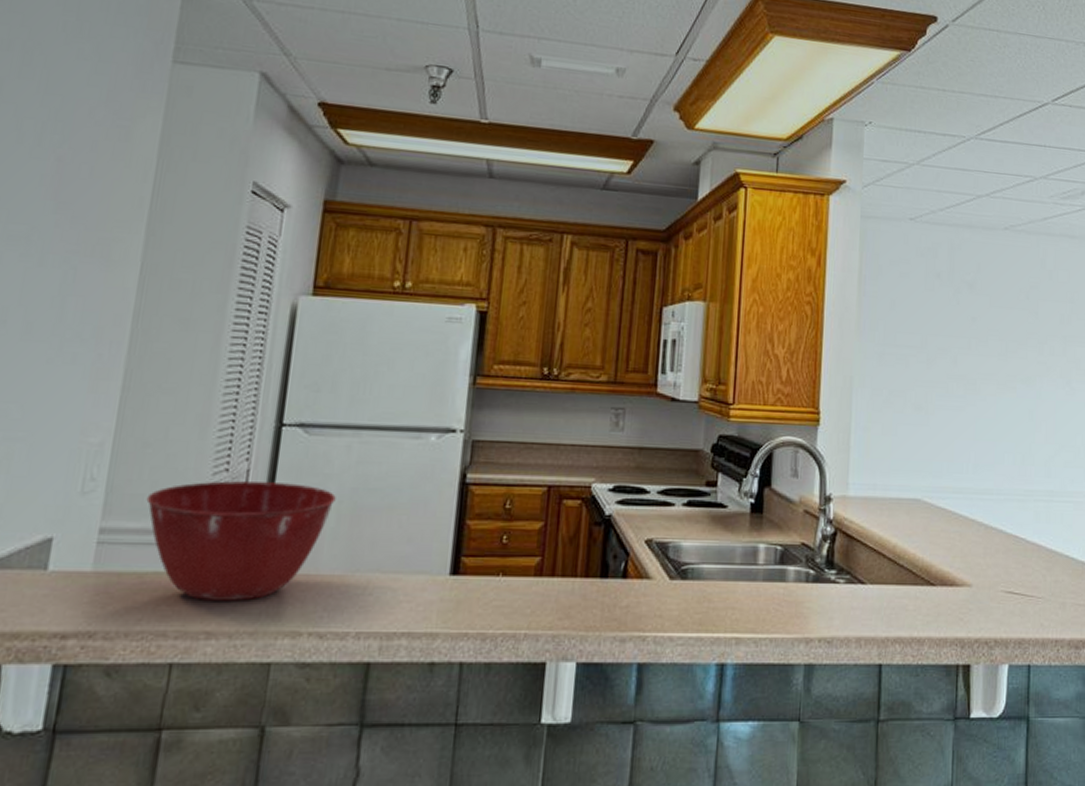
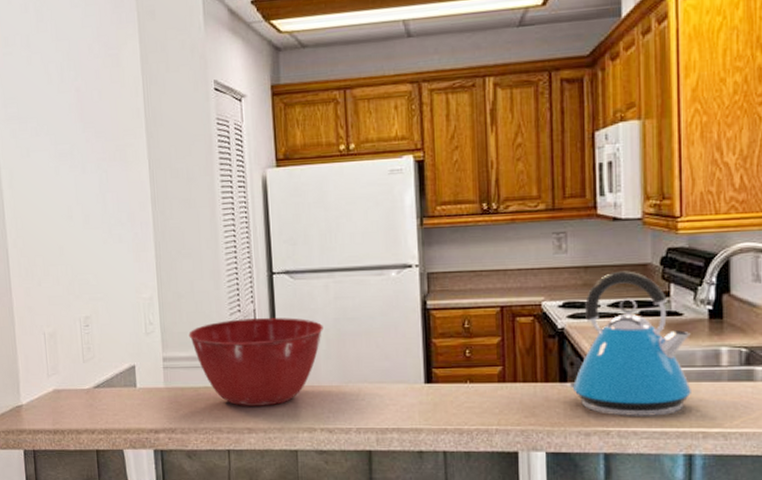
kettle: none [608,455,732,619] -> present [567,271,691,416]

